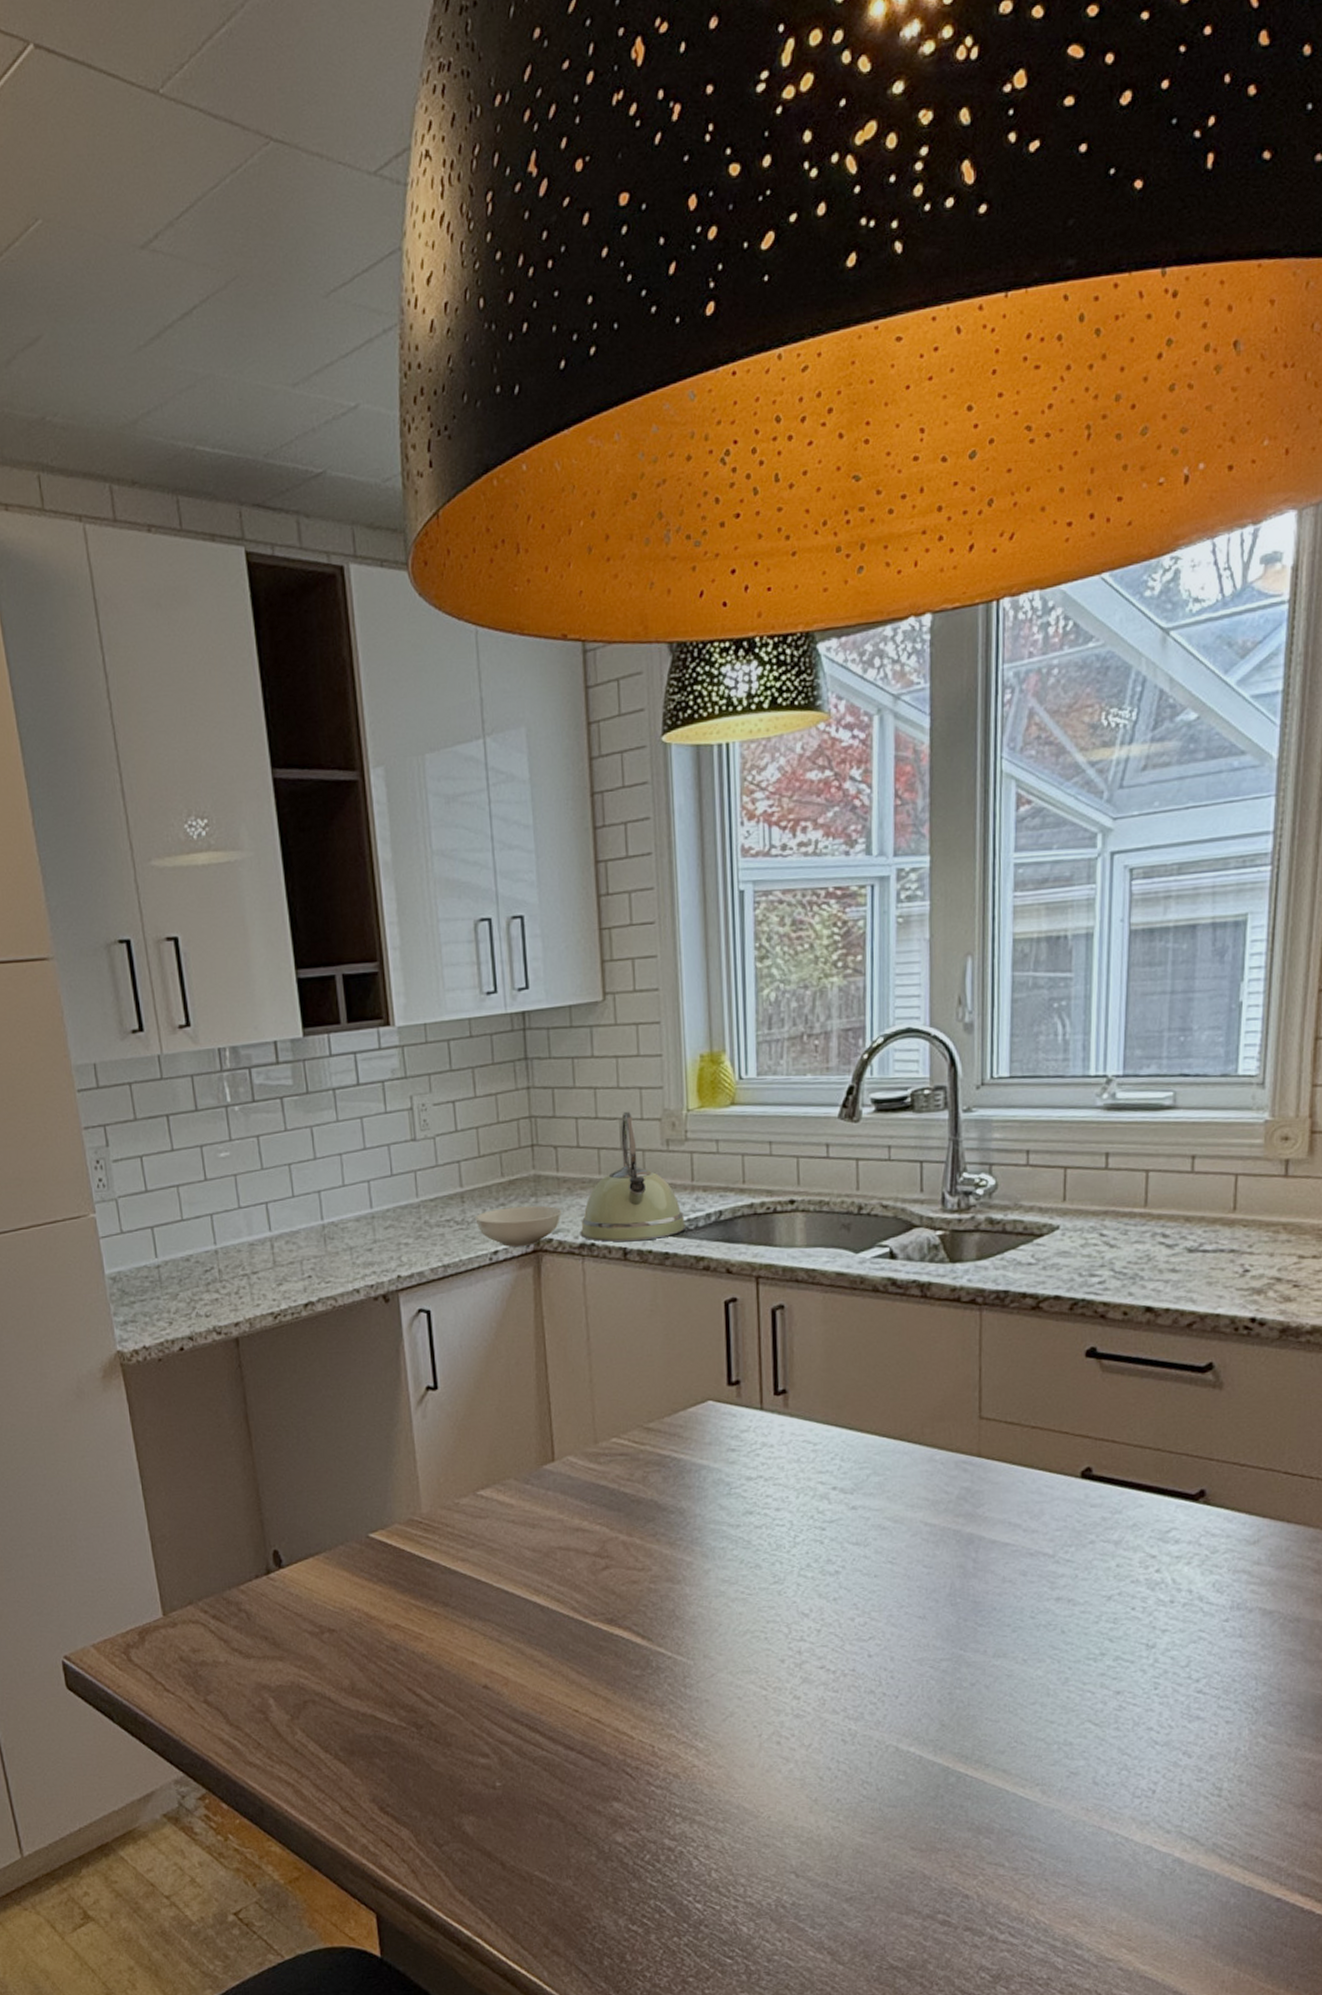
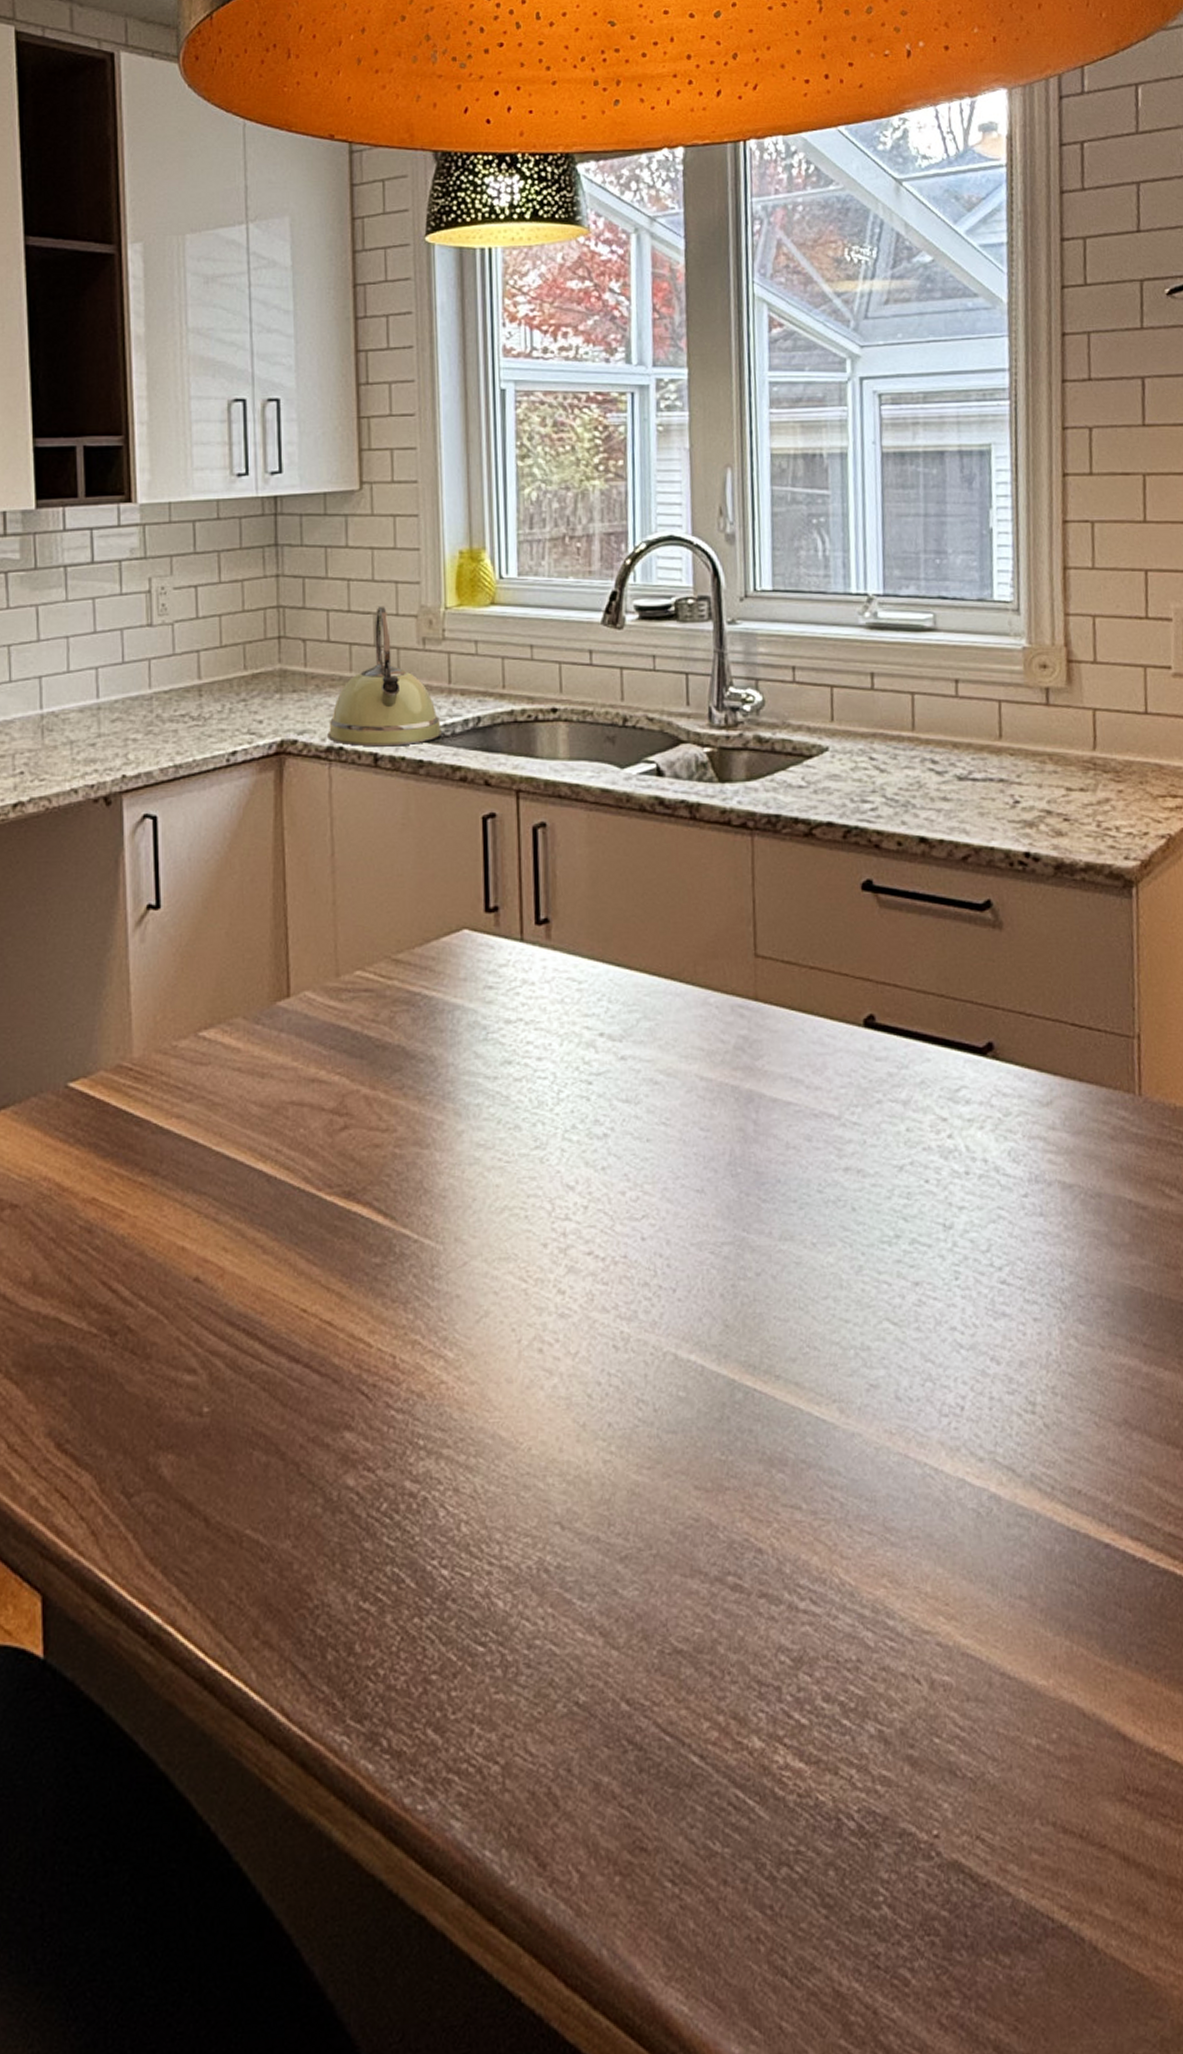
bowl: present [475,1205,561,1247] -> none [213,703,308,748]

